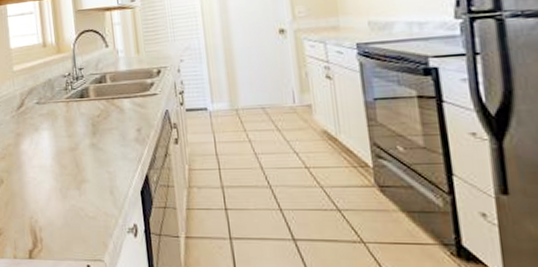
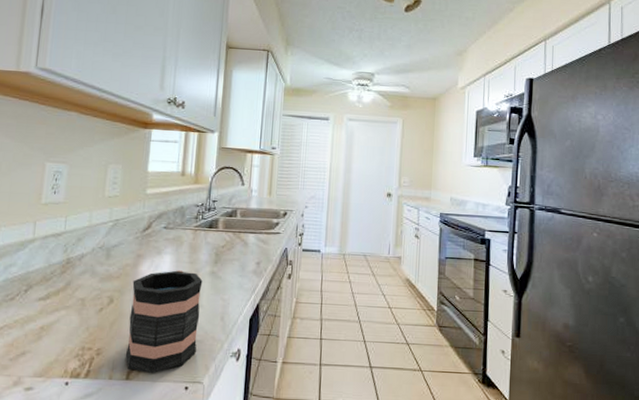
mug: none [17,145,91,253] -> present [125,270,203,374]

